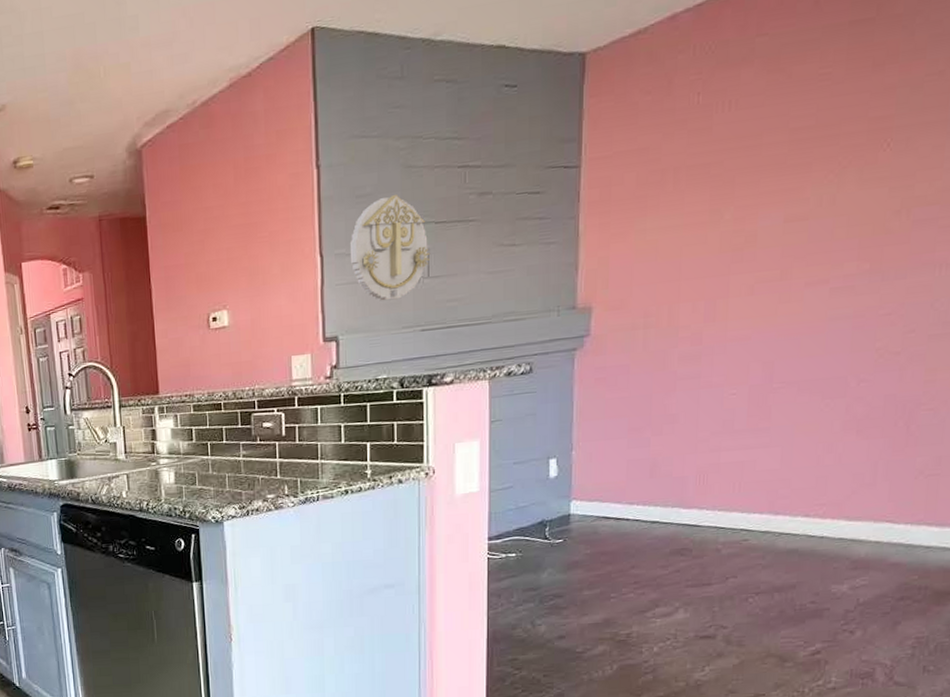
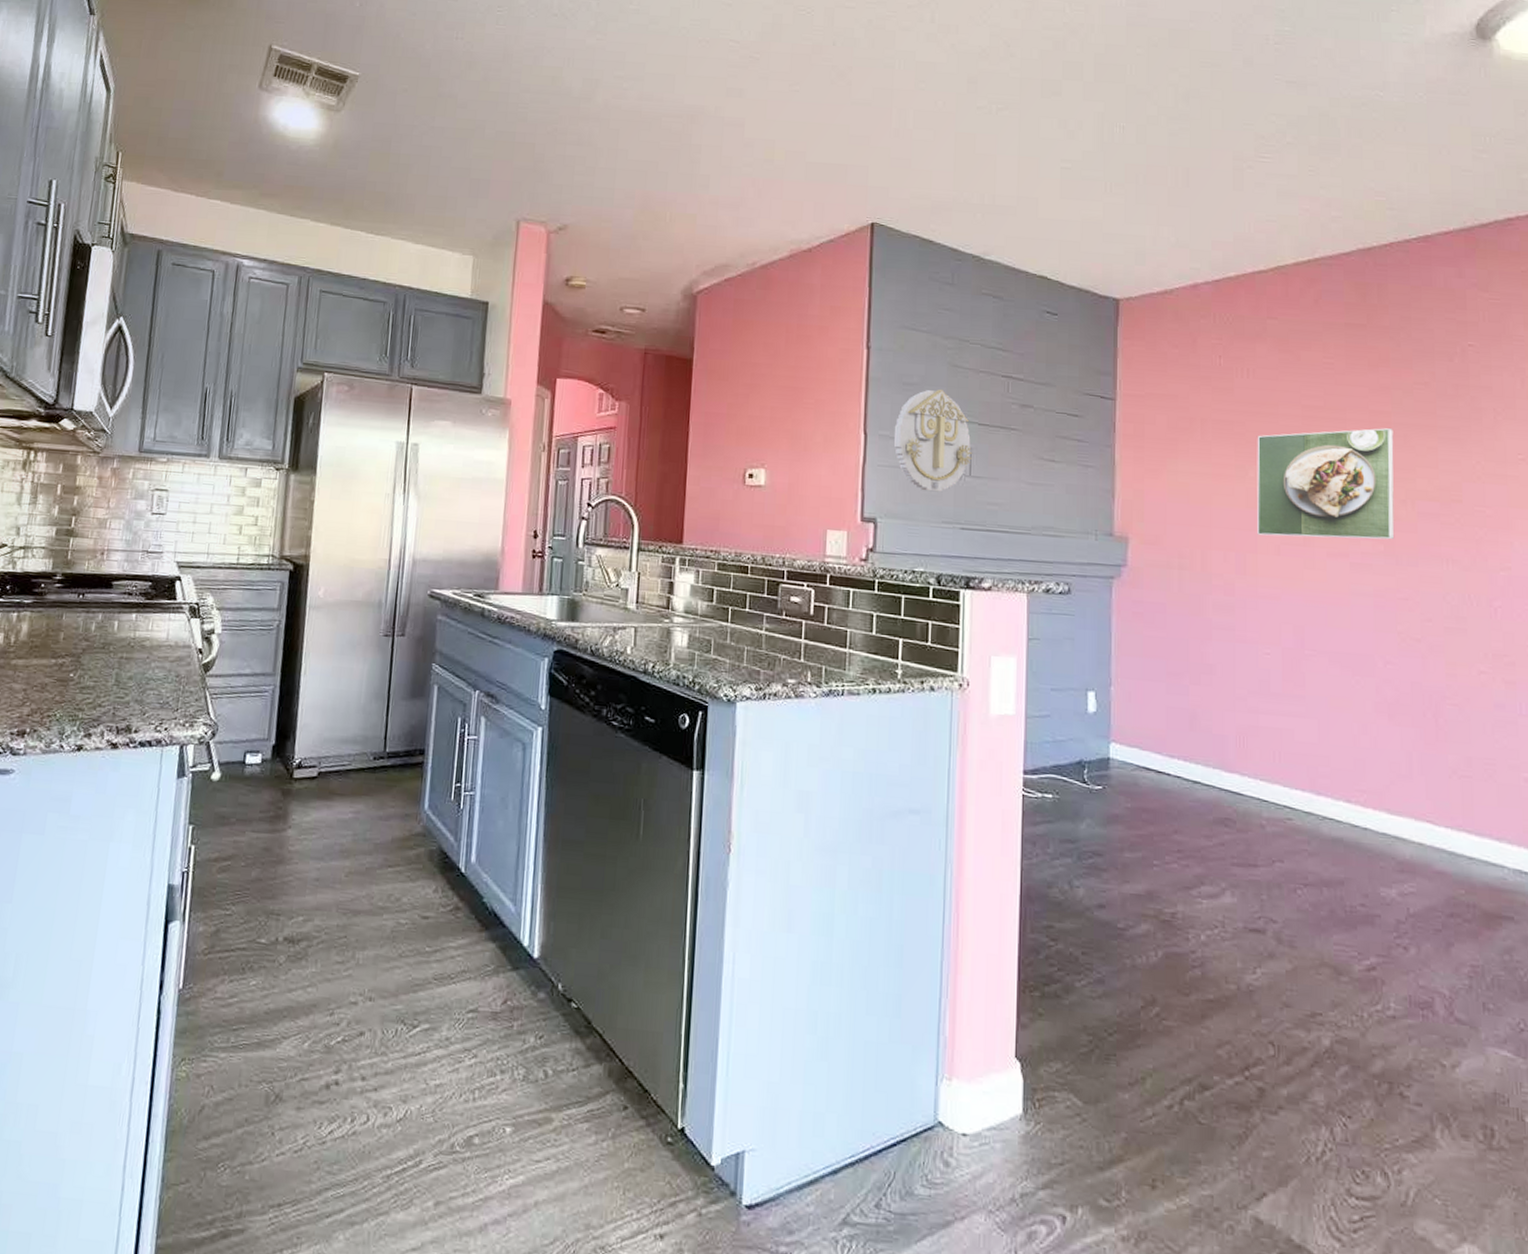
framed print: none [730,134,895,278] -> present [1257,428,1395,540]

